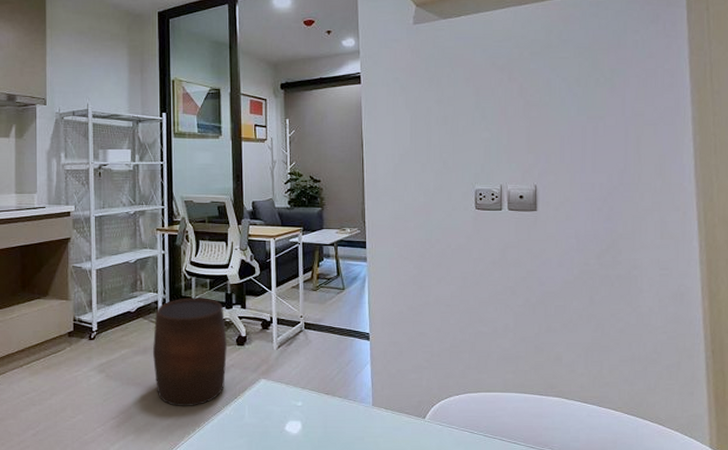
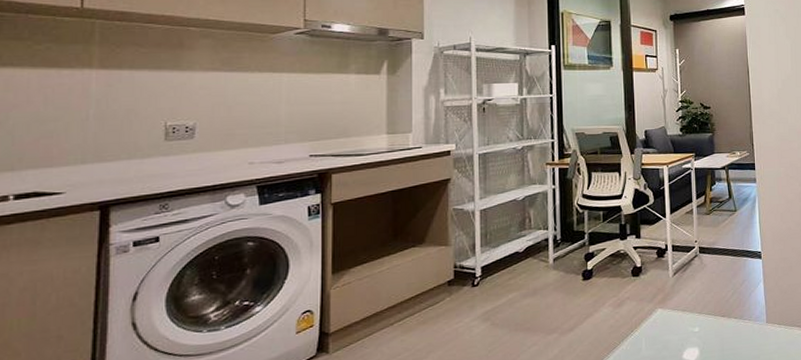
stool: present [152,298,227,407] -> none [542,230,622,348]

